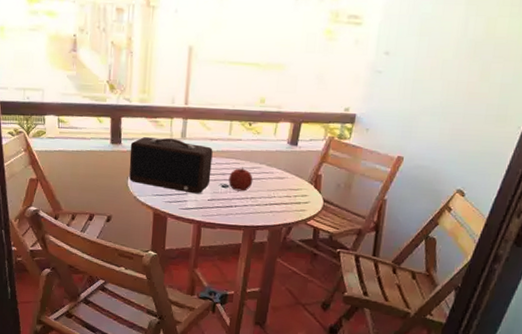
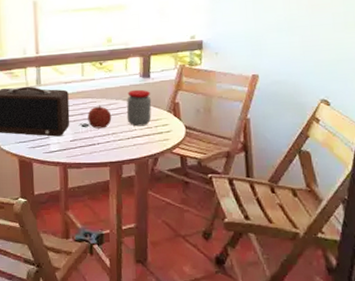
jar: none [267,156,296,194] -> present [126,89,152,127]

